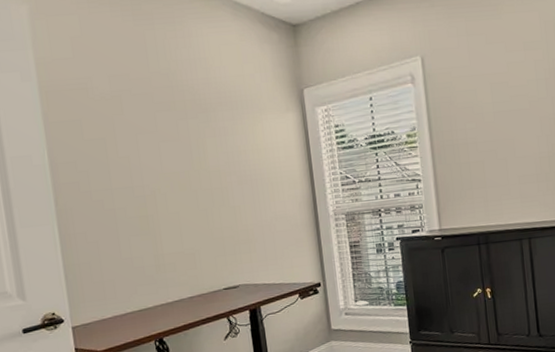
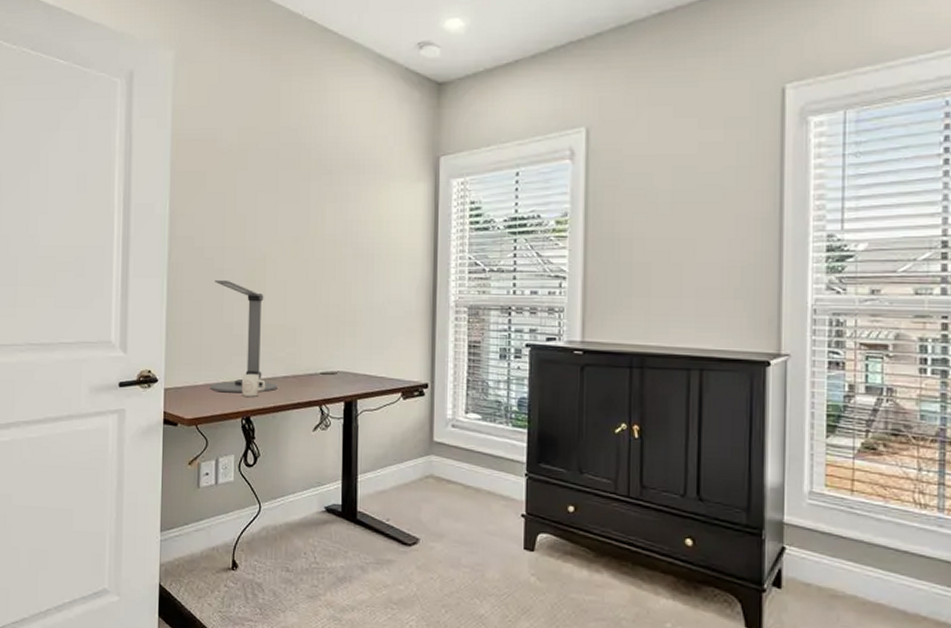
desk lamp: none [107,218,186,322] -> present [210,279,278,393]
mug: none [149,299,174,321] -> present [241,373,266,397]

